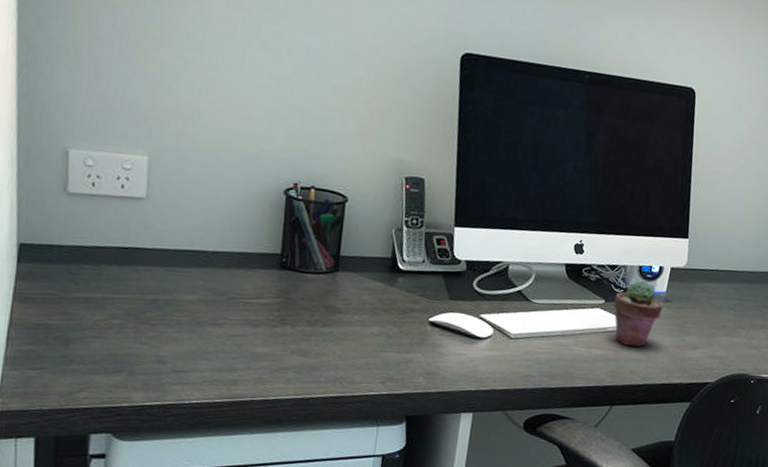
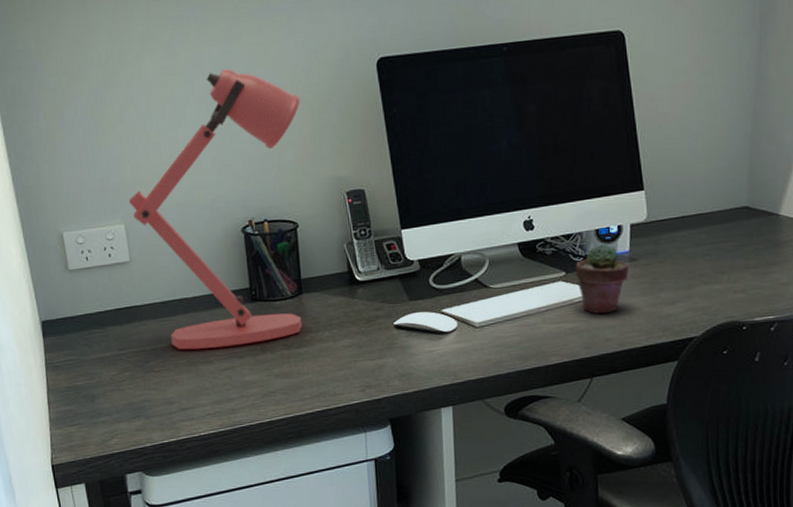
desk lamp: none [158,20,376,313] -> present [128,68,303,350]

